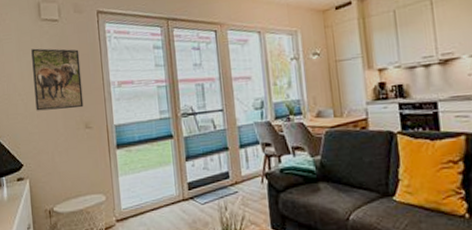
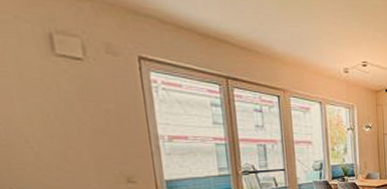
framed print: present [31,48,84,111] -> none [42,88,124,162]

